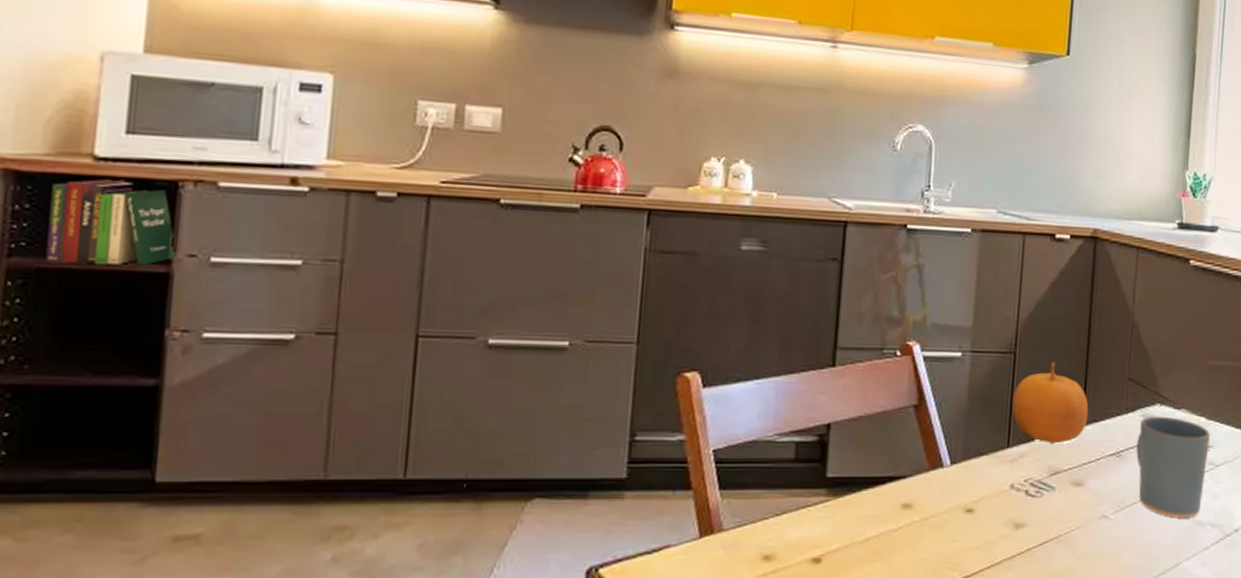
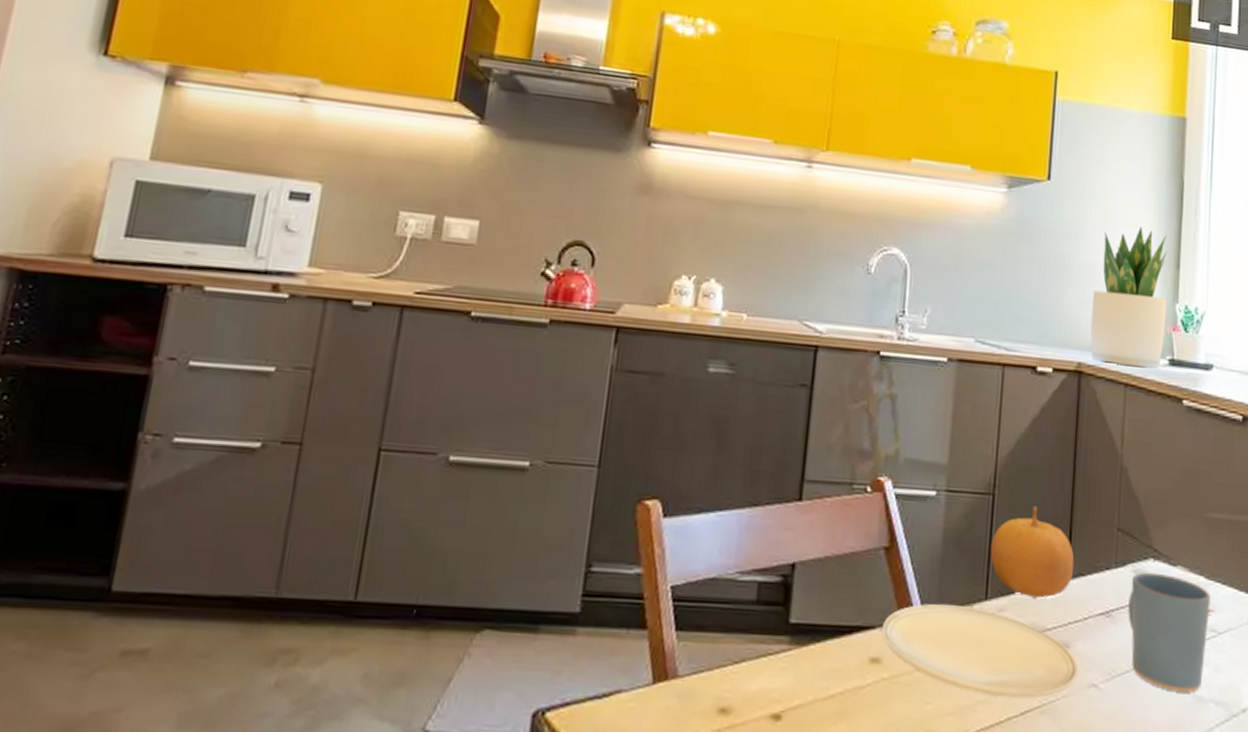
books: present [45,178,178,267] -> none [36,279,159,368]
plate: none [912,453,1092,531] -> present [881,603,1079,698]
planter: none [1106,99,1179,232] -> present [1090,227,1167,369]

